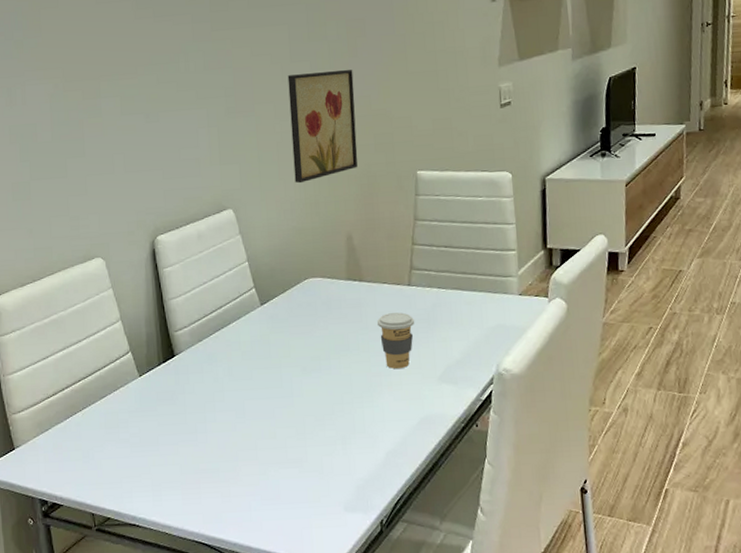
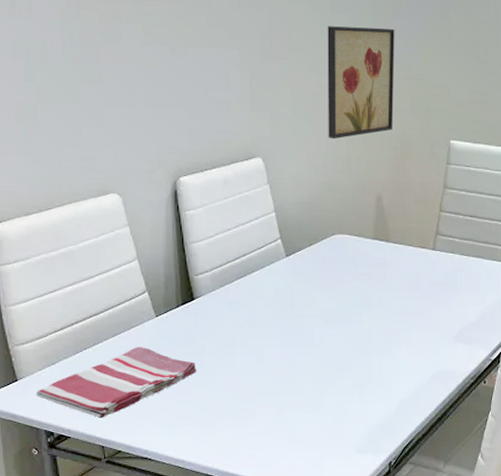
dish towel: none [31,408,180,484] -> present [36,347,197,418]
coffee cup: present [377,312,415,370] -> none [401,274,436,327]

